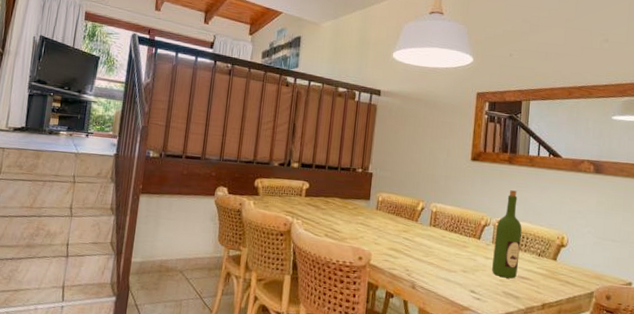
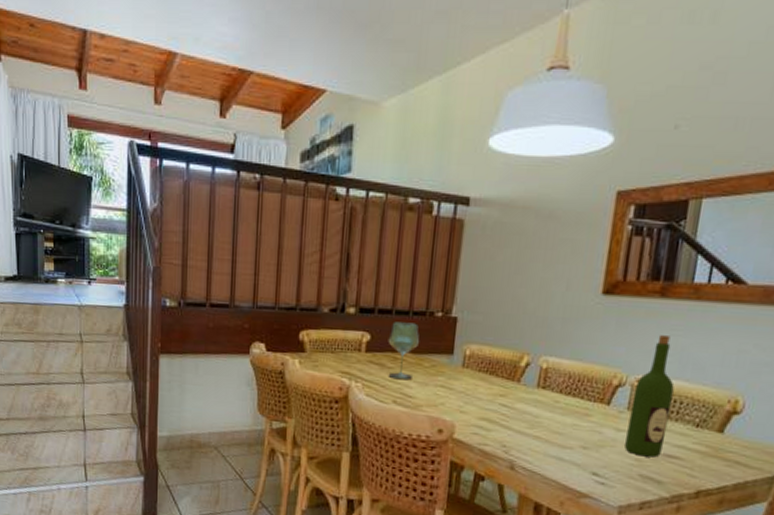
wine glass: none [321,174,346,219] -> present [388,322,420,381]

